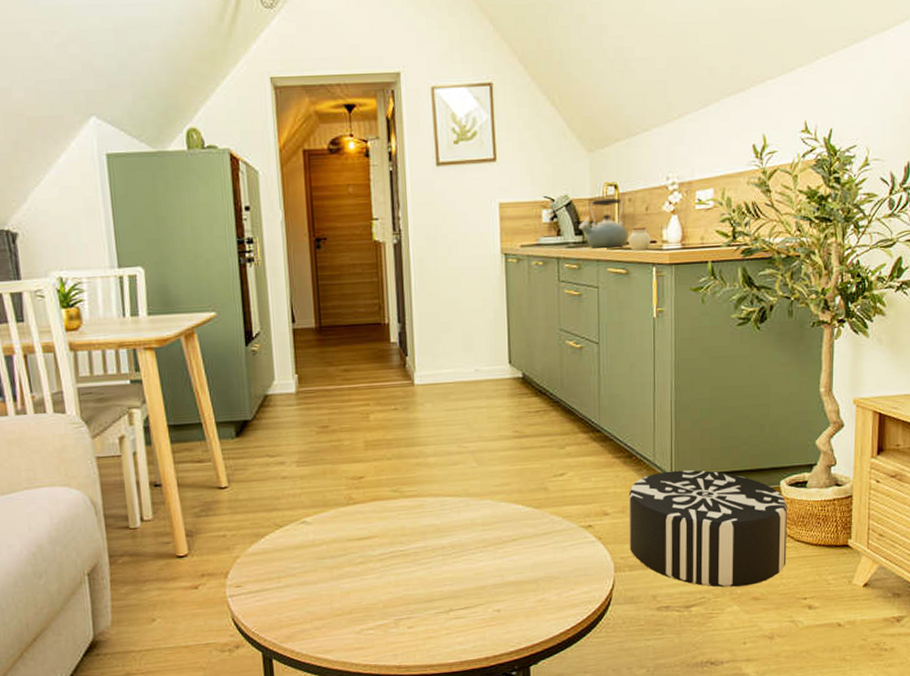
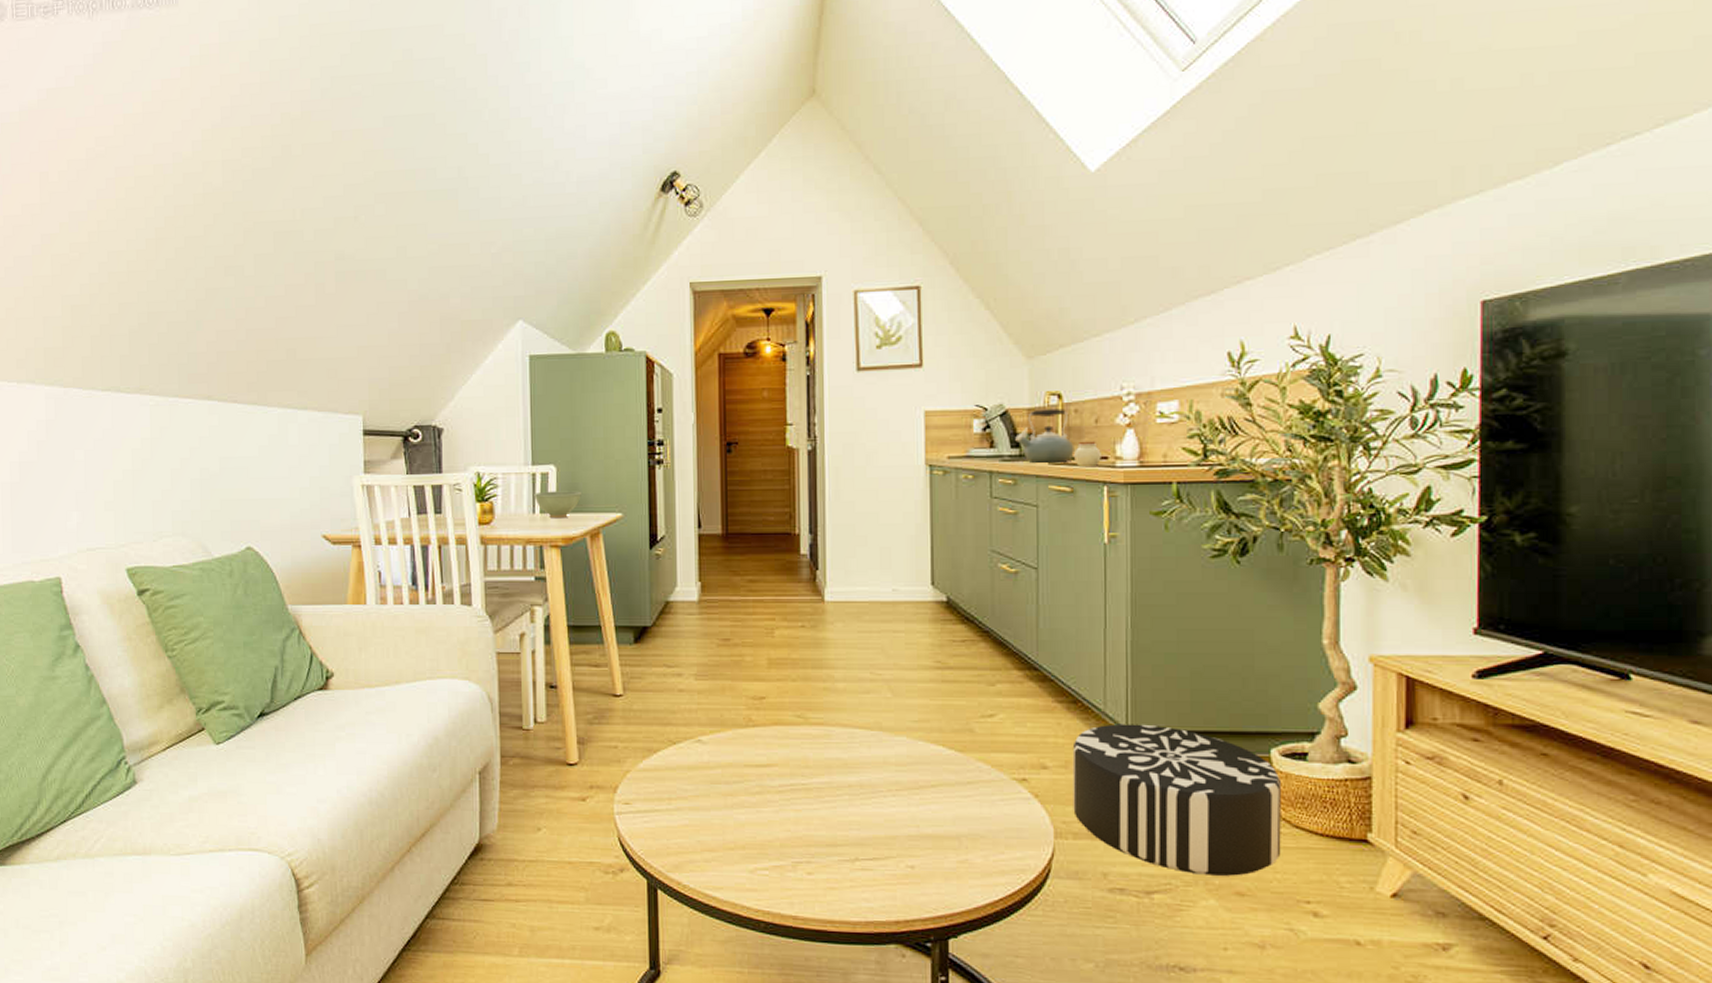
bowl: none [123,292,173,321] -> present [534,491,581,519]

